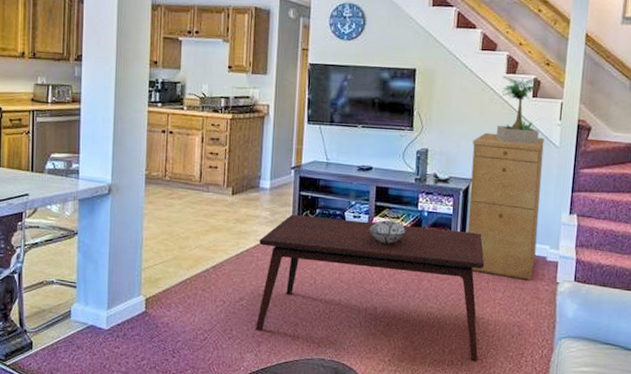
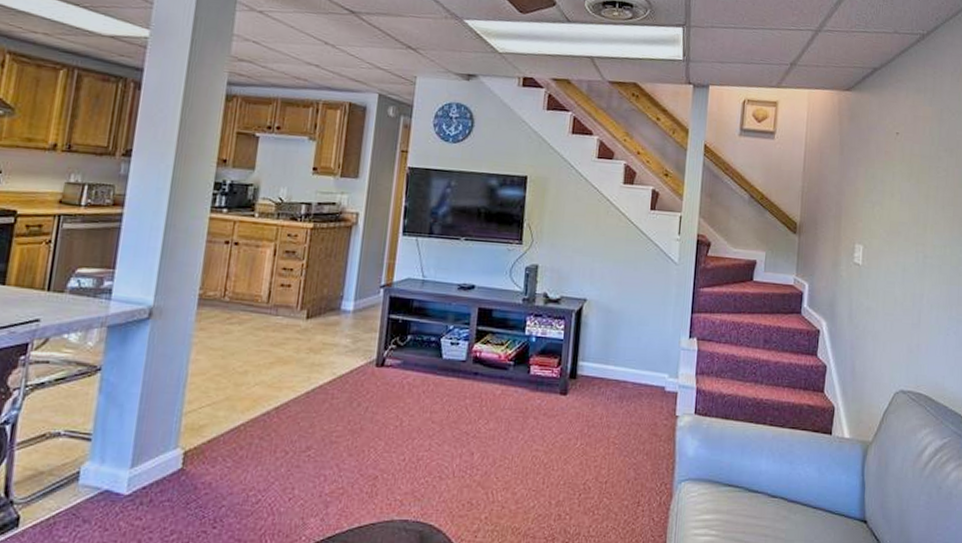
coffee table: present [255,214,485,361] -> none [323,341,598,514]
decorative bowl: present [369,220,407,245] -> none [468,347,512,376]
filing cabinet: present [468,132,545,280] -> none [580,247,663,414]
potted plant: present [496,77,542,145] -> none [612,187,660,261]

